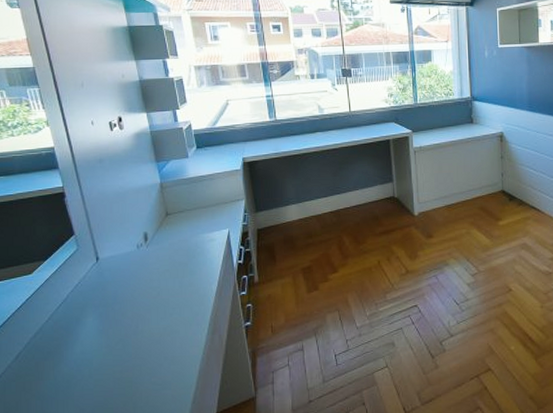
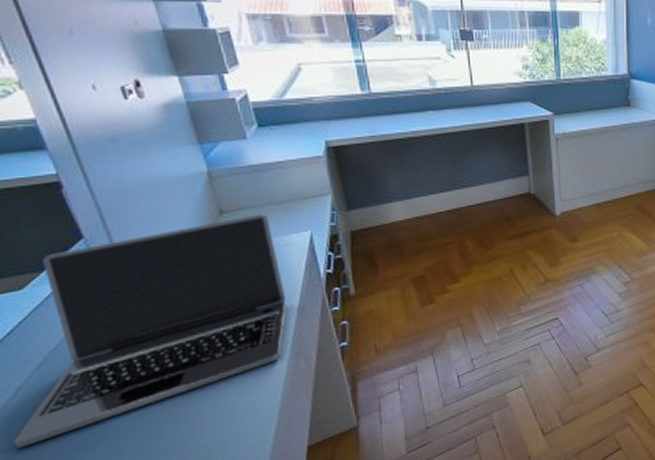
laptop: none [12,215,208,402] -> present [14,214,287,448]

